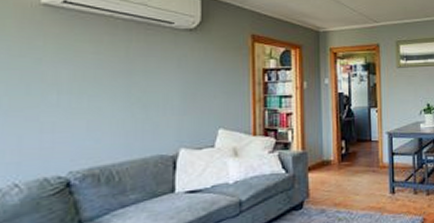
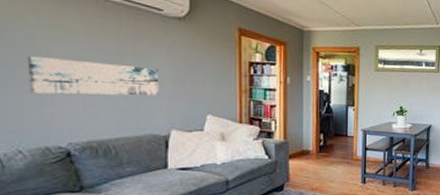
wall art: none [31,81,168,120] -> present [27,56,160,96]

